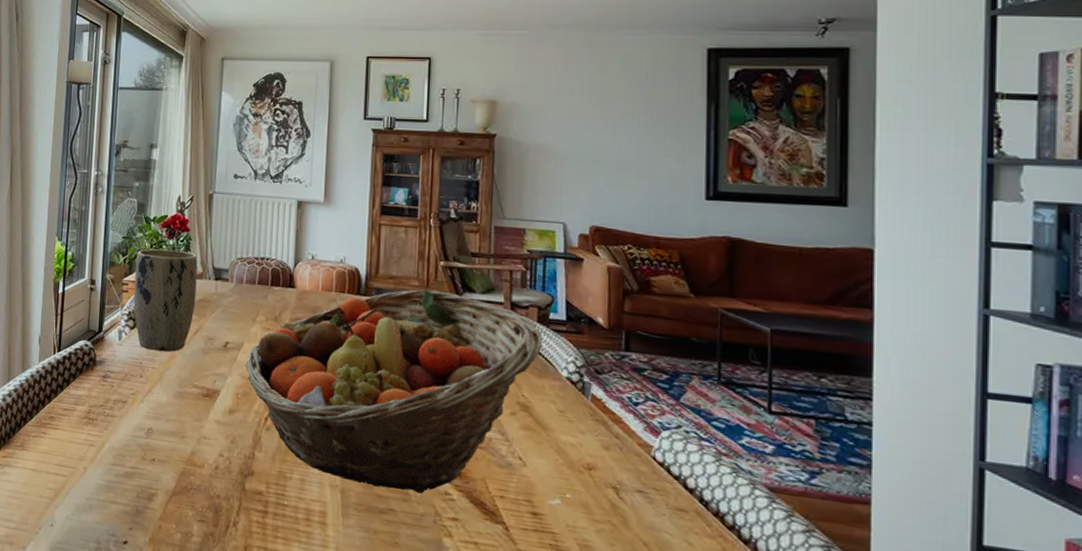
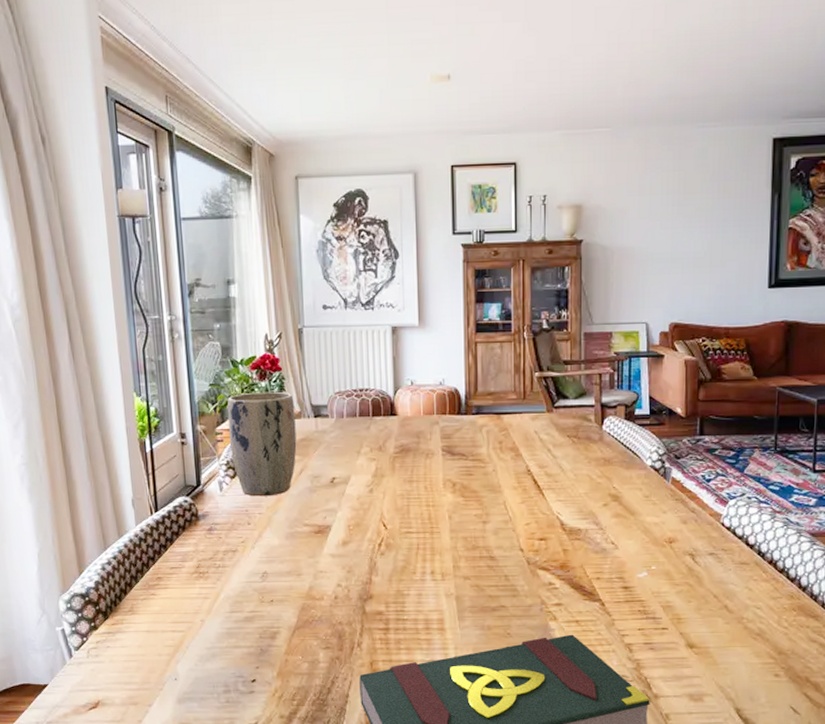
fruit basket: present [246,289,542,494] -> none [355,400,629,589]

